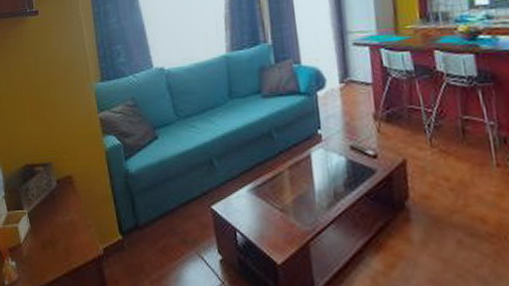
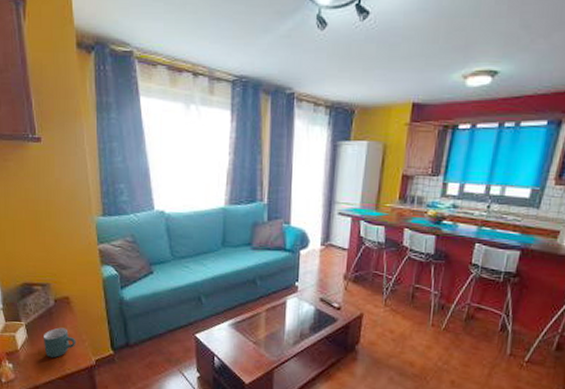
mug: none [46,212,82,251] -> present [43,327,76,358]

